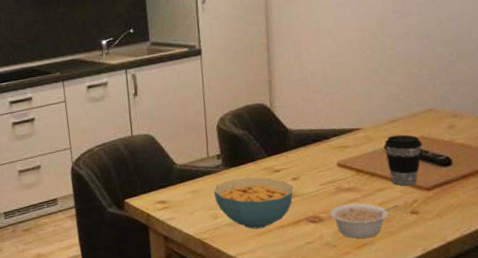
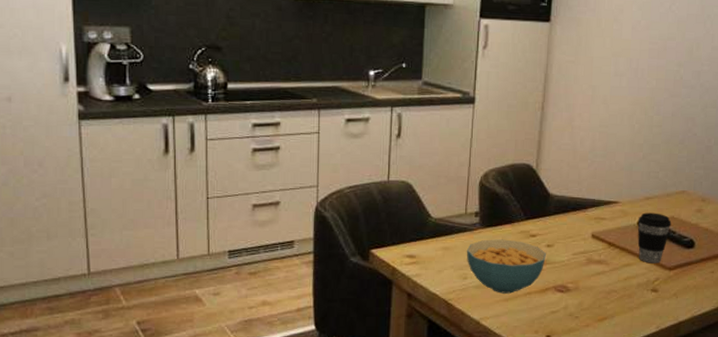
legume: present [330,203,399,239] -> none [577,276,642,312]

